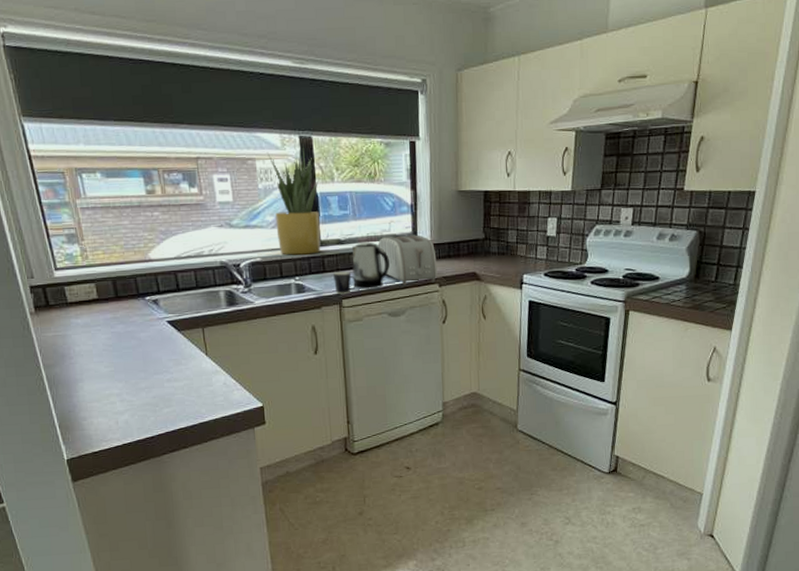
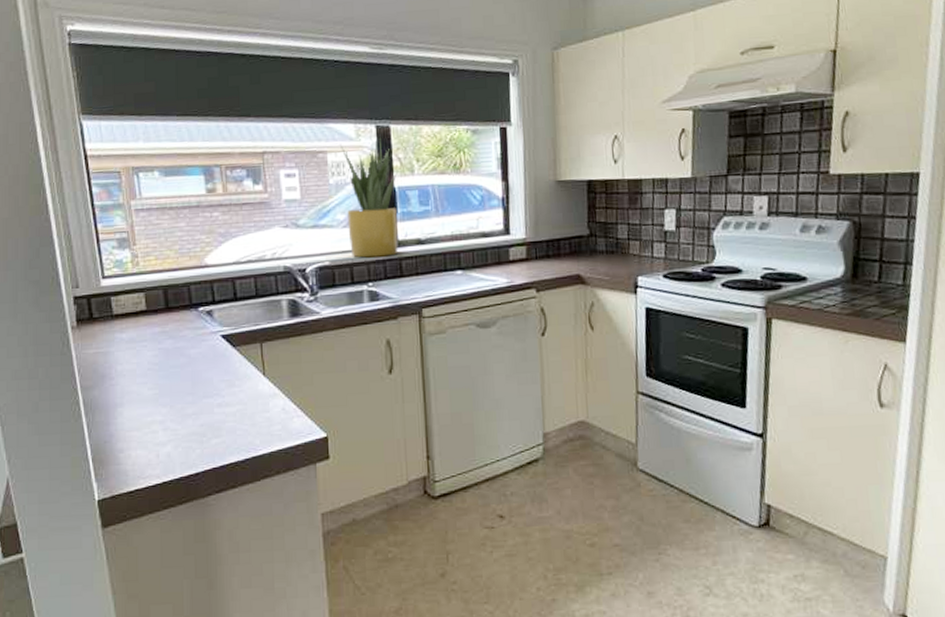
mug: present [333,271,357,295] -> none [412,275,439,303]
kettle: present [352,242,390,290] -> none [434,241,478,297]
toaster: present [378,235,438,286] -> none [464,232,535,291]

